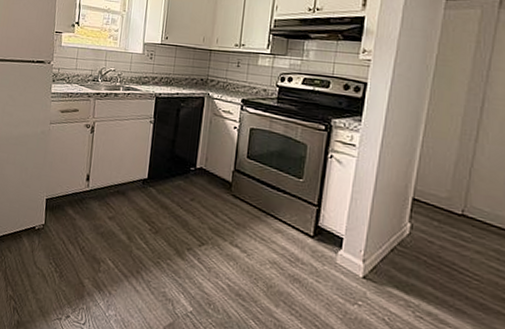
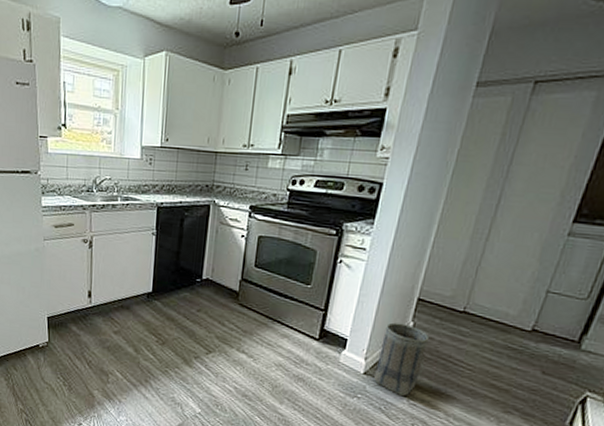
basket: none [374,222,430,307] -> present [374,322,430,397]

